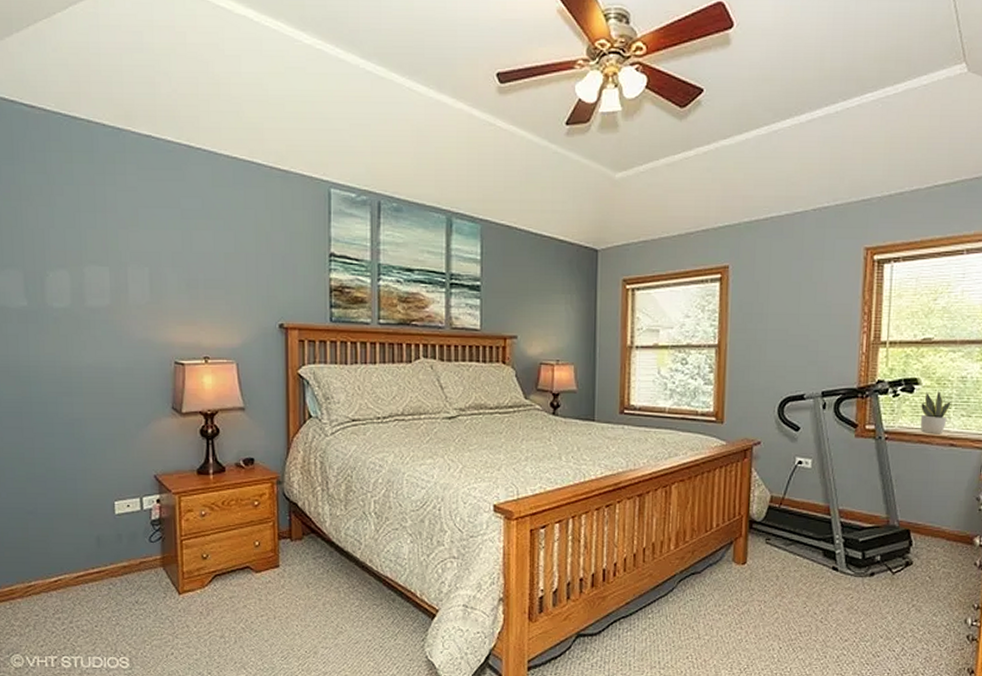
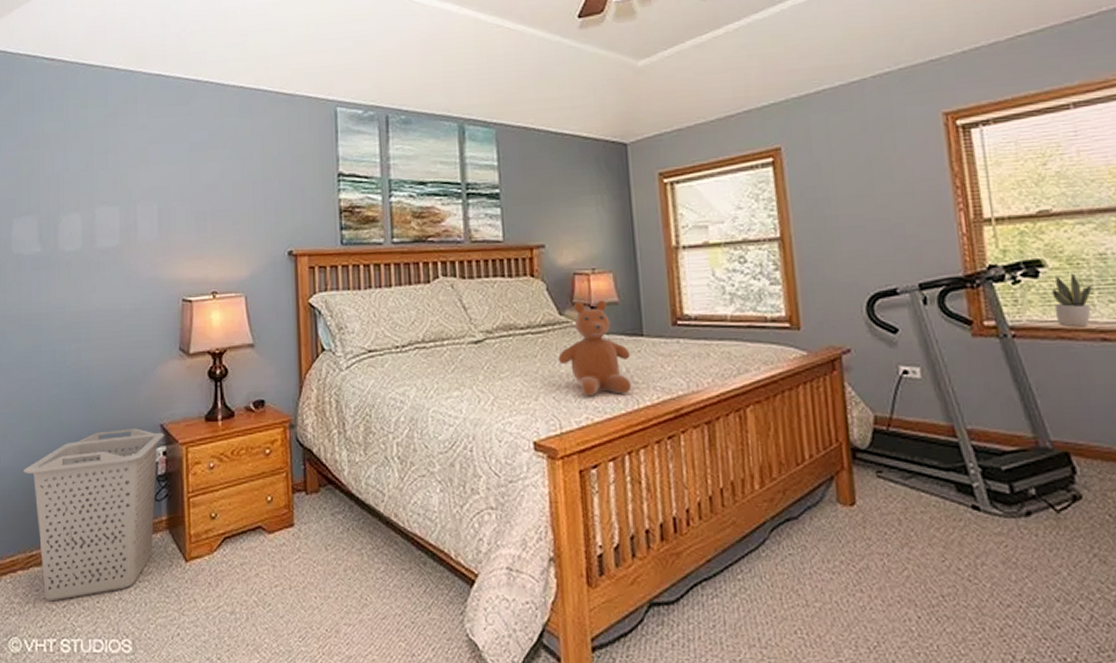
laundry basket: none [19,478,158,625] -> present [24,428,165,602]
teddy bear: none [521,388,582,470] -> present [558,300,632,397]

